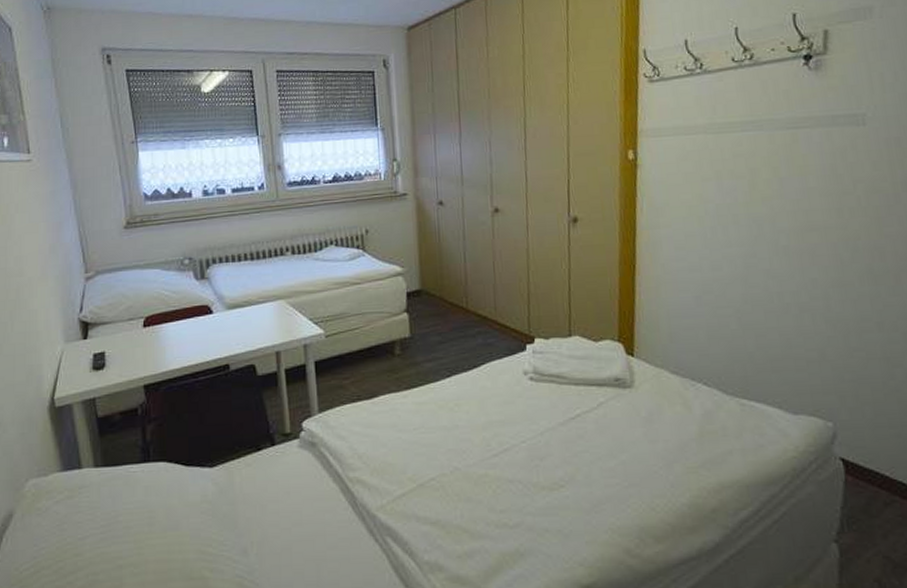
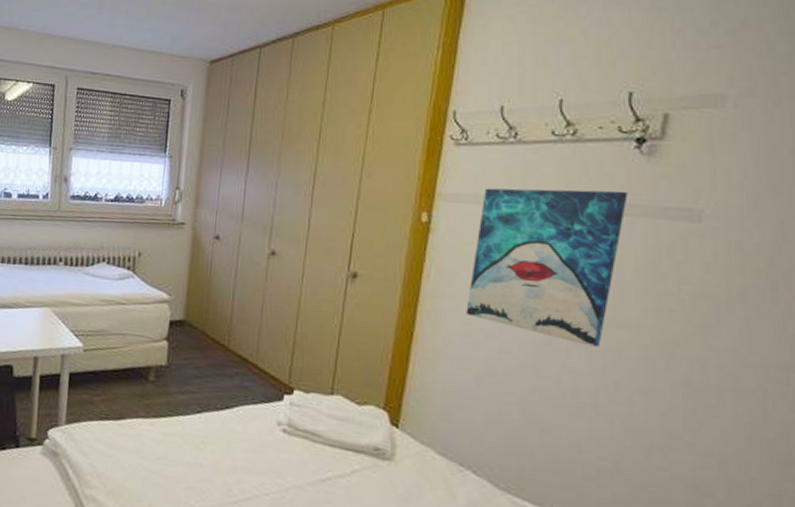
wall art: none [678,106,803,252] -> present [466,188,628,348]

